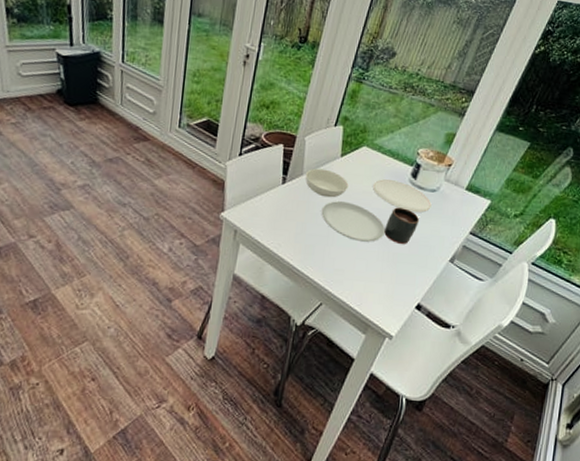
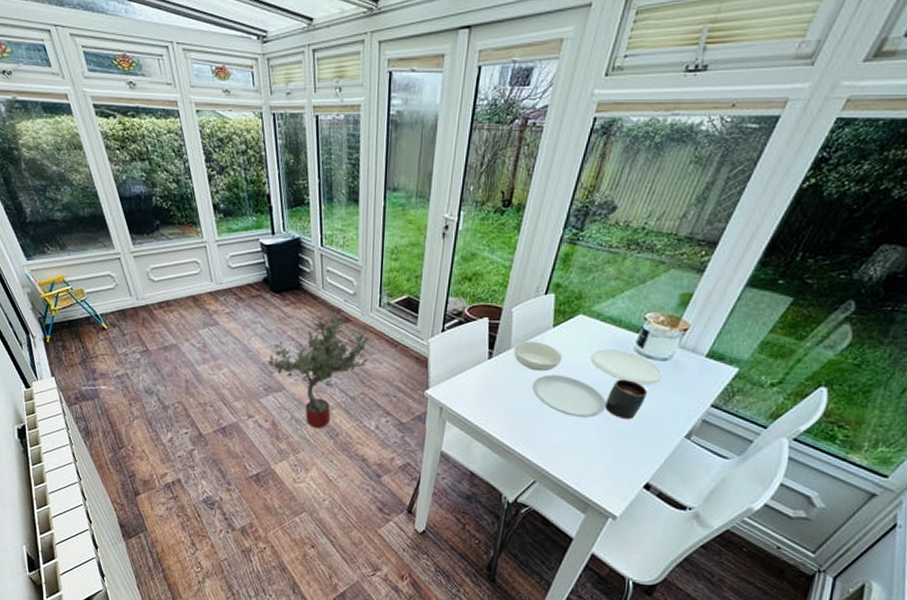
potted tree: none [54,127,167,250] -> present [266,310,369,428]

